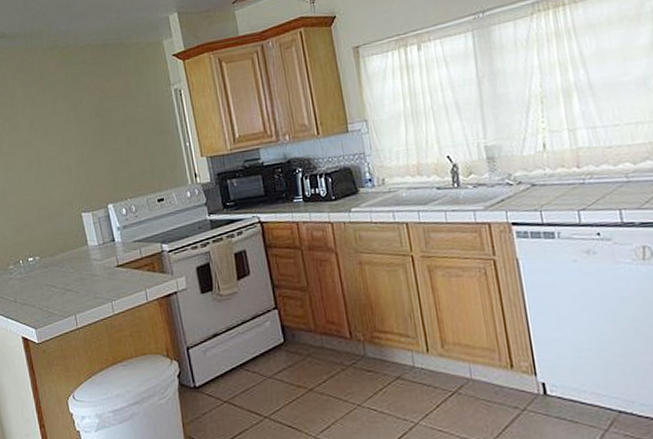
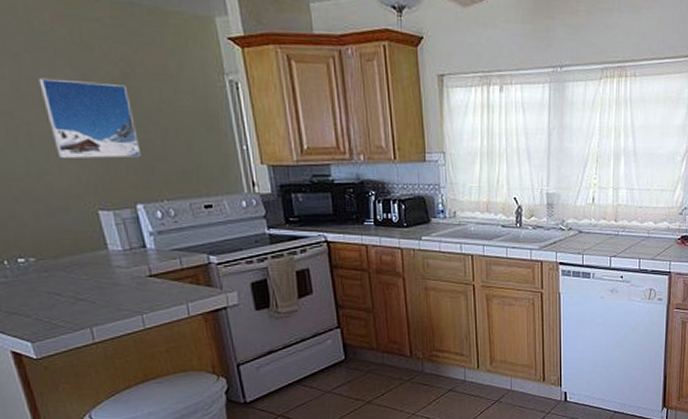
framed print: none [46,108,112,173] -> present [39,78,142,158]

